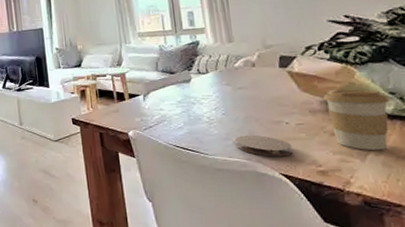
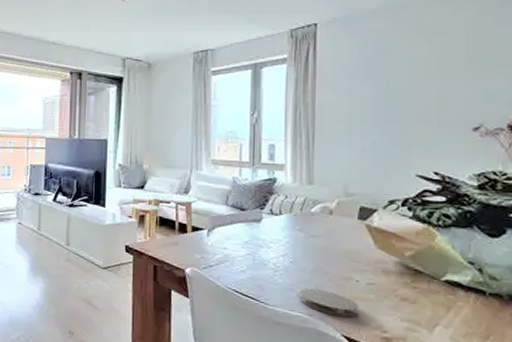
coffee cup: present [324,89,389,151] -> none [400,251,467,324]

